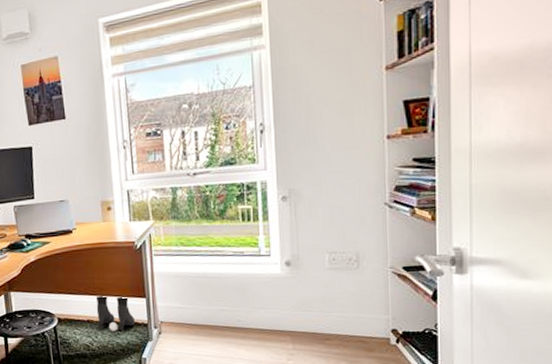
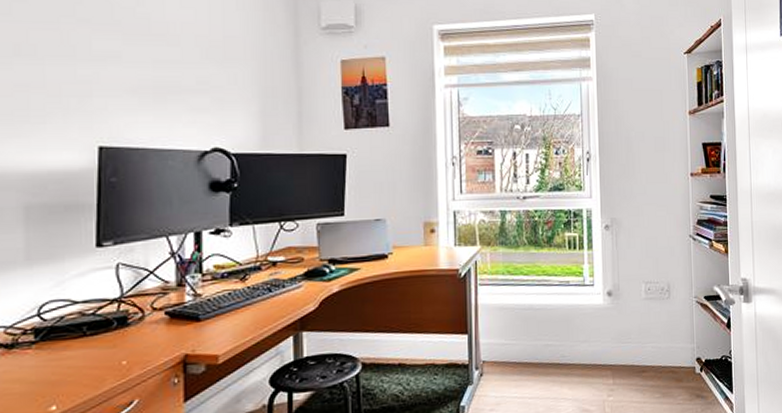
boots: present [96,296,136,331] -> none [410,333,455,376]

